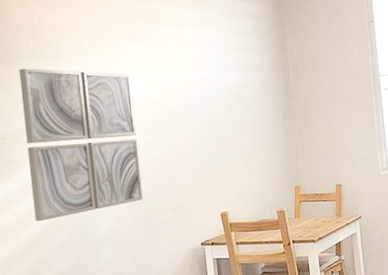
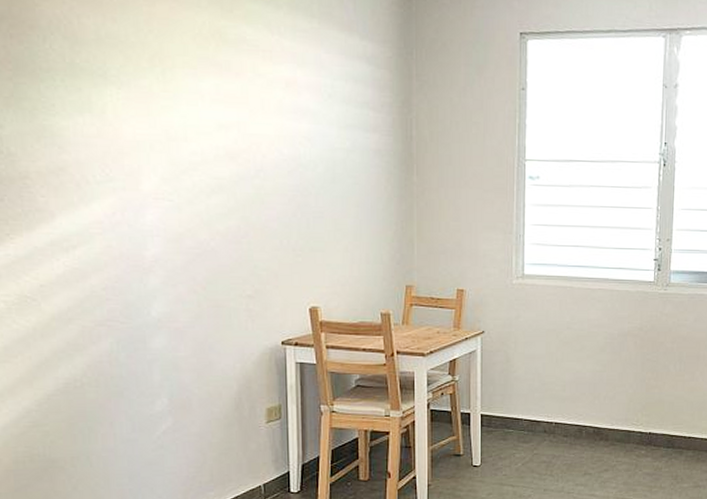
wall art: present [19,68,143,222] -> none [49,86,210,292]

